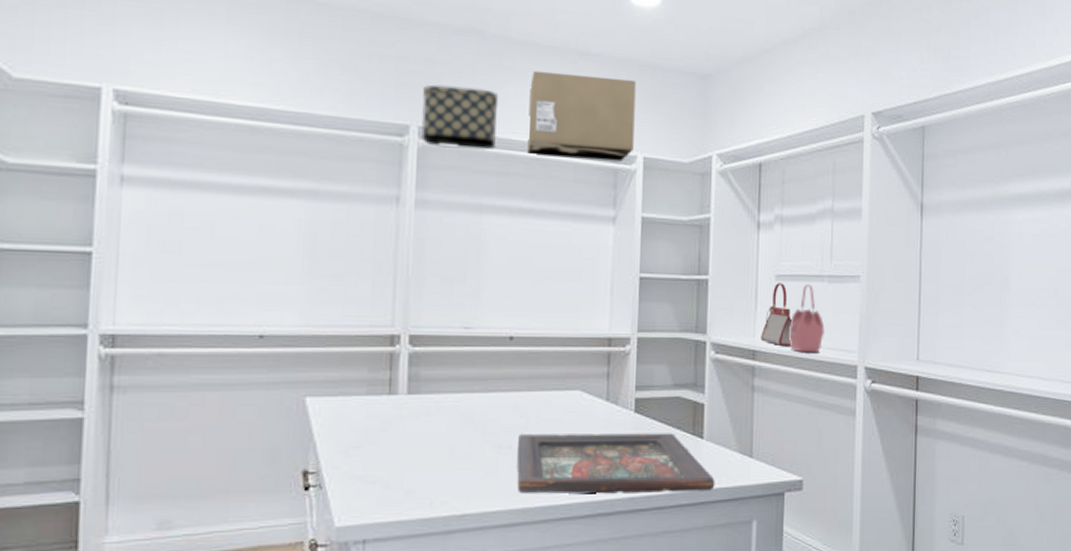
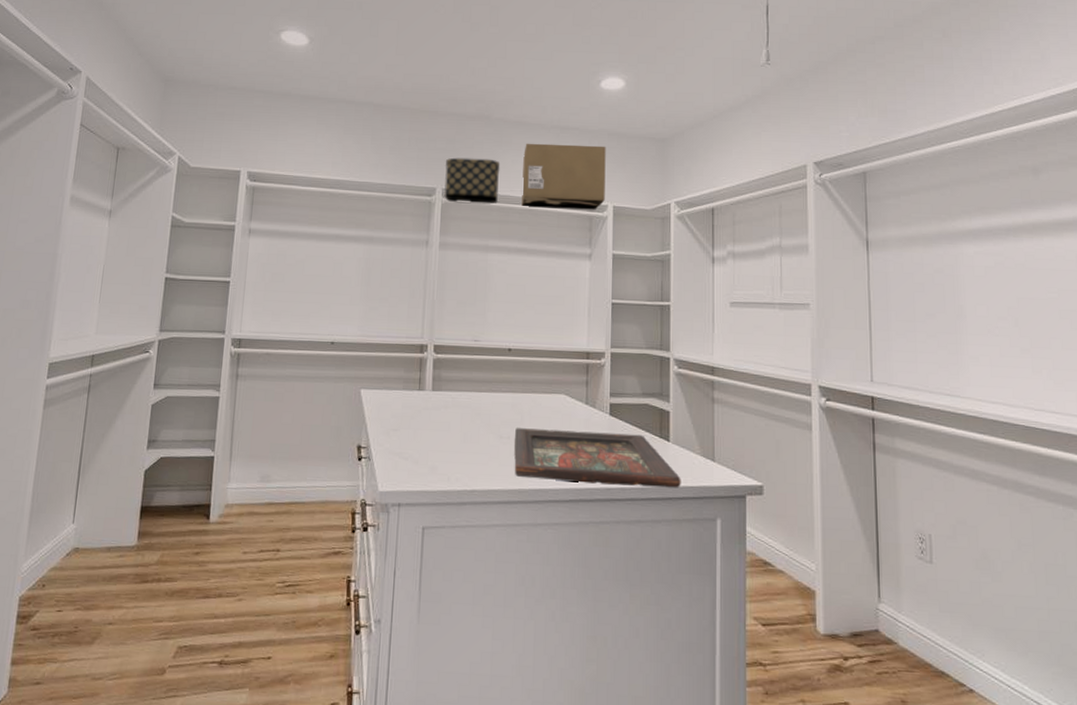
handbag: present [761,283,792,347] -> none [718,309,748,365]
handbag: present [788,284,825,353] -> none [744,310,778,371]

